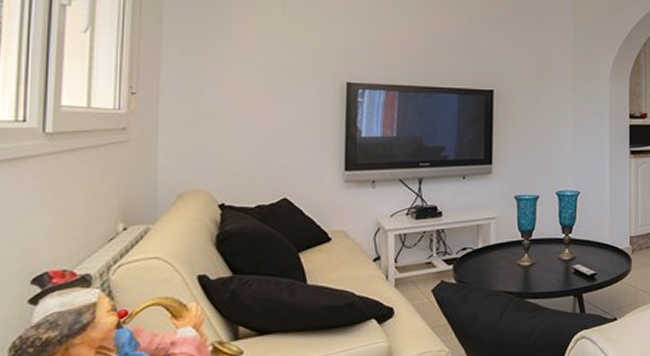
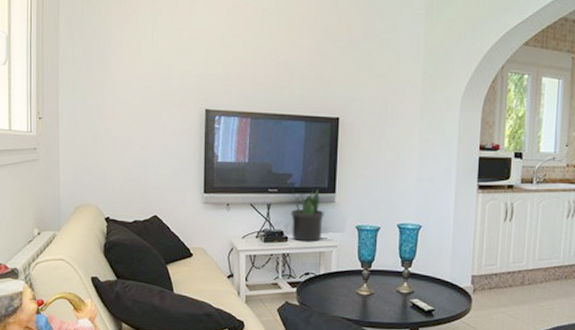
planter: none [445,160,481,216] -> present [291,188,324,242]

